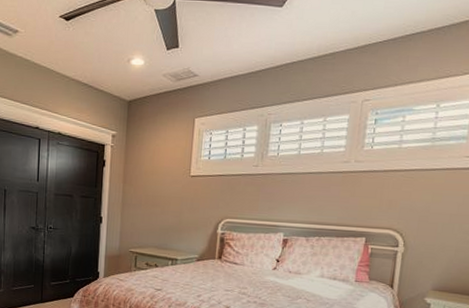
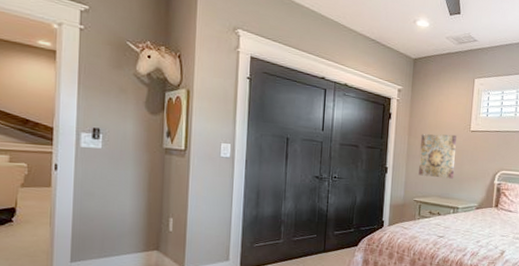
wall art: none [134,180,175,229] -> present [419,134,457,179]

